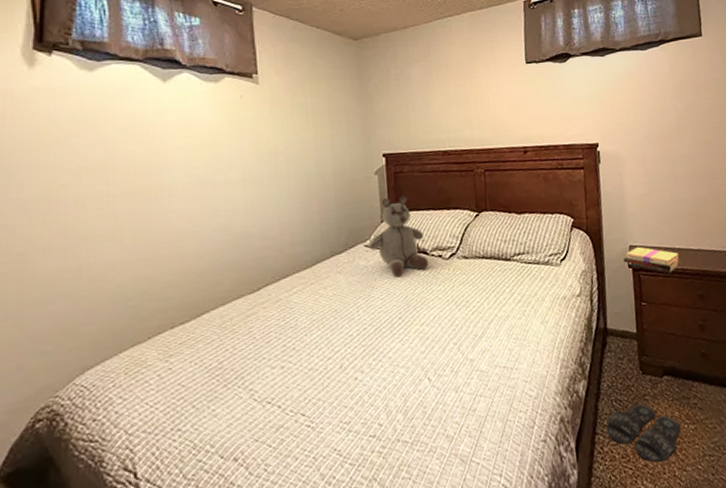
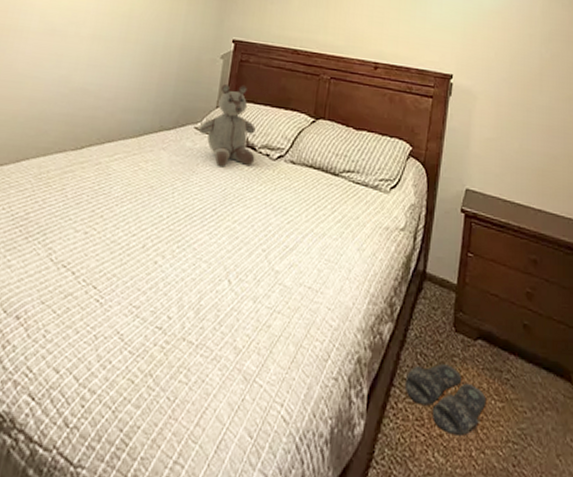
books: present [623,246,680,274] -> none [457,191,518,229]

